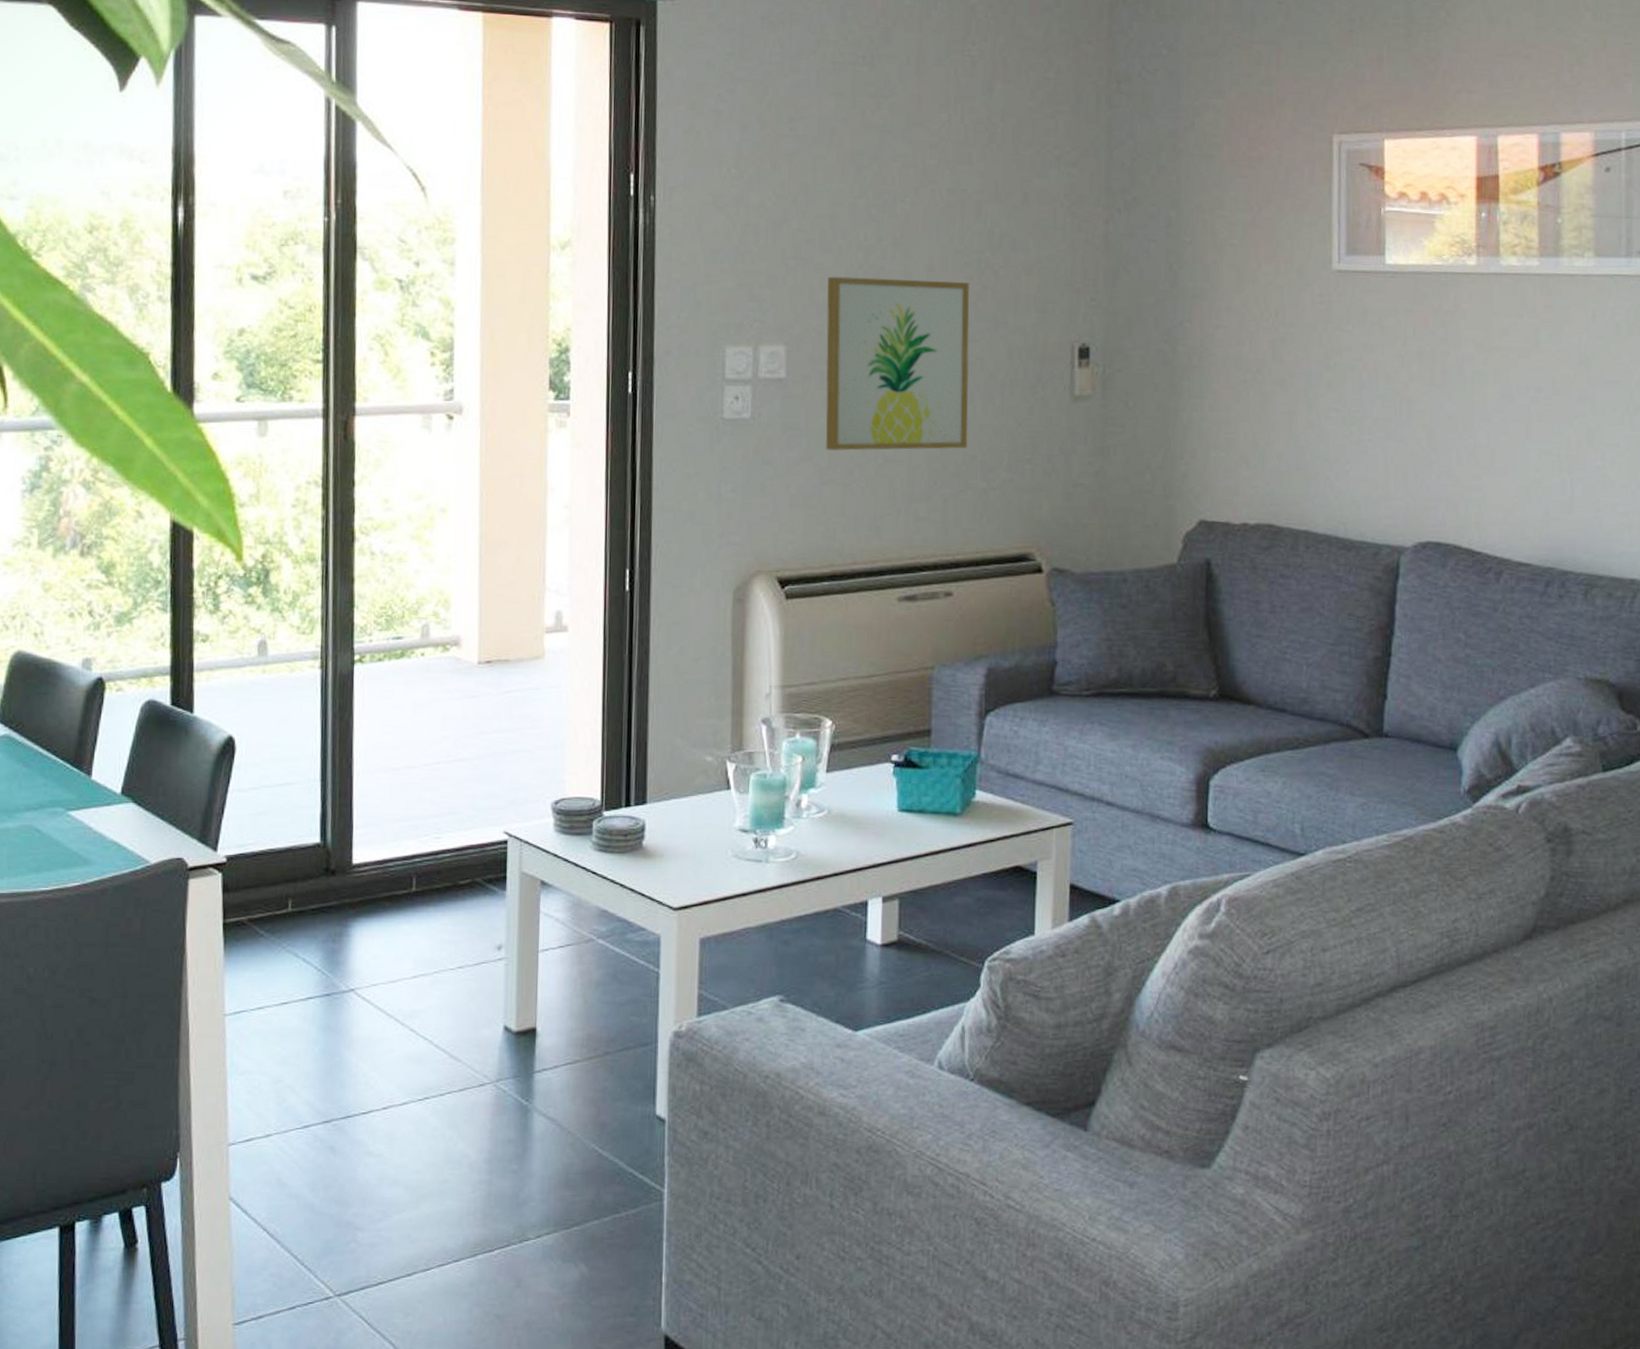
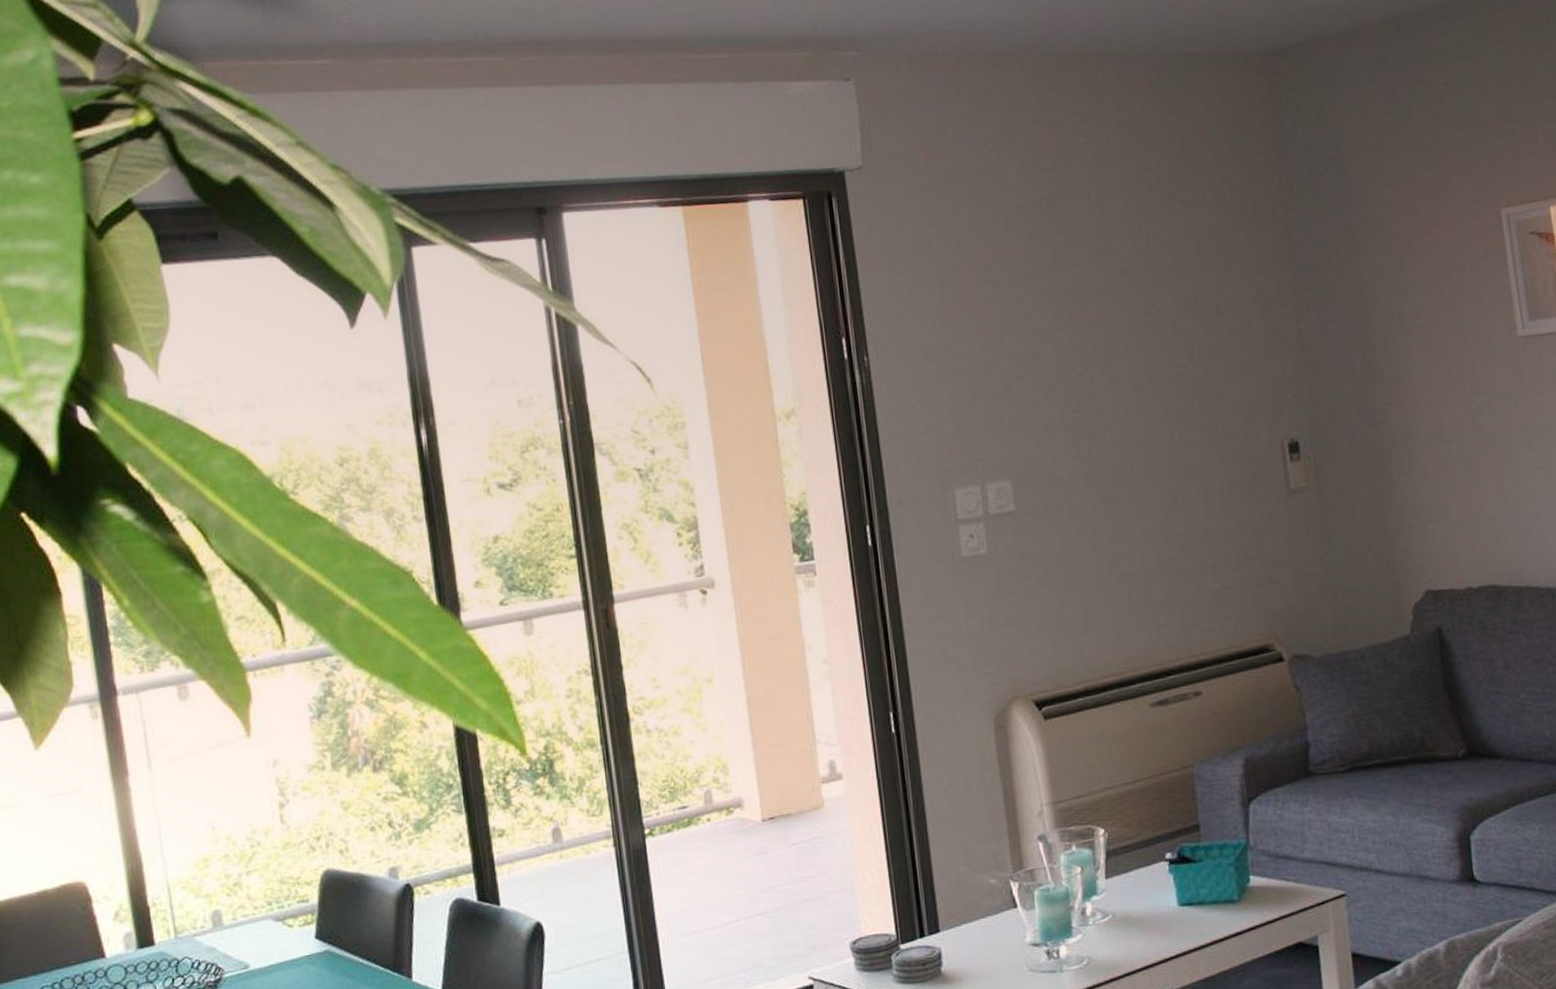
wall art: present [825,276,970,451] -> none [1042,397,1197,574]

